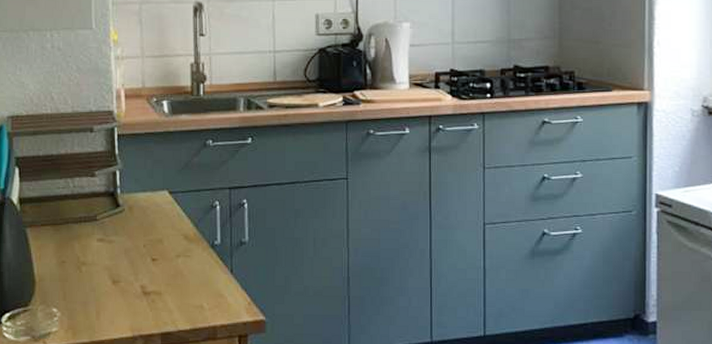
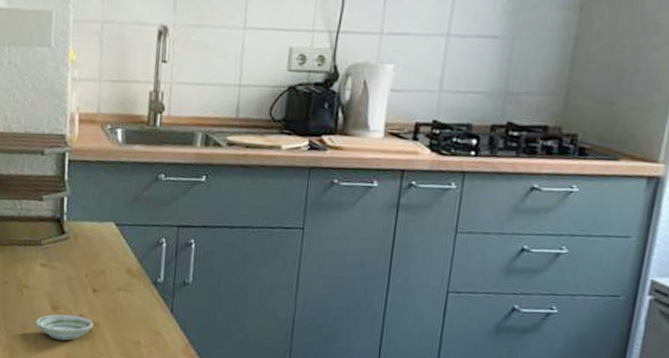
saucer: none [97,288,156,314] -> present [36,314,94,341]

